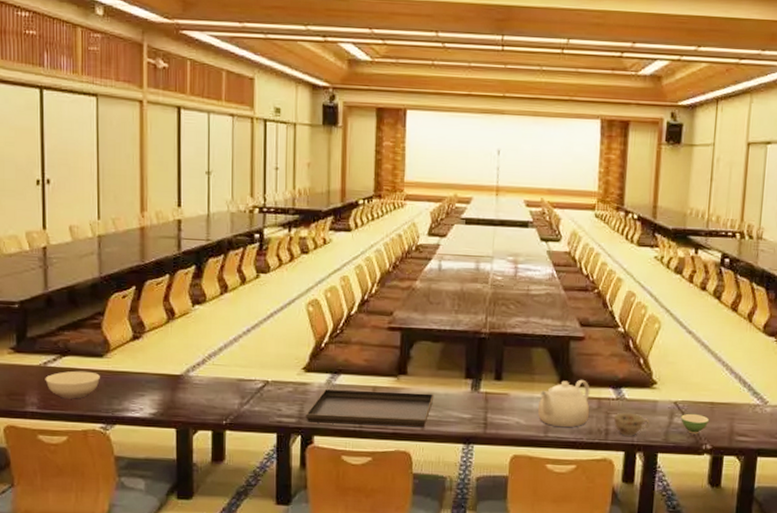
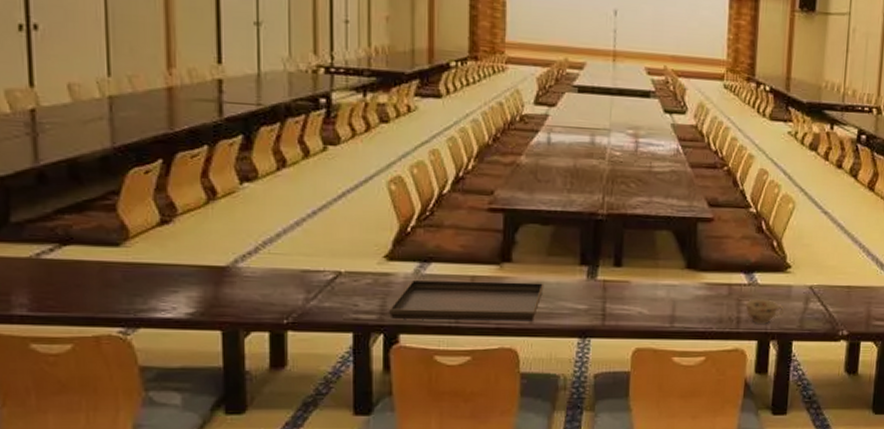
bowl: present [45,370,100,399] -> none [38,263,116,298]
teapot: present [537,379,590,428] -> none [662,264,720,317]
bowl: present [681,413,710,434] -> none [816,298,846,320]

